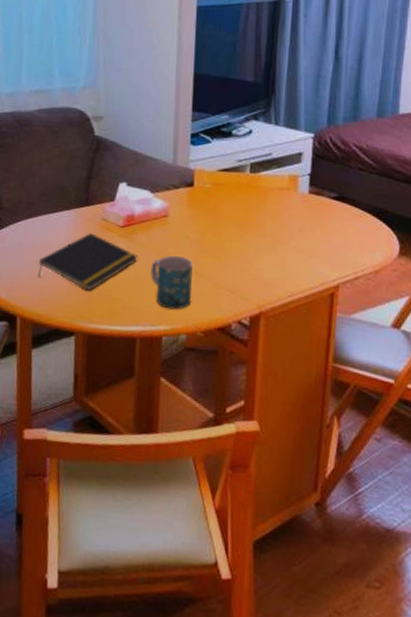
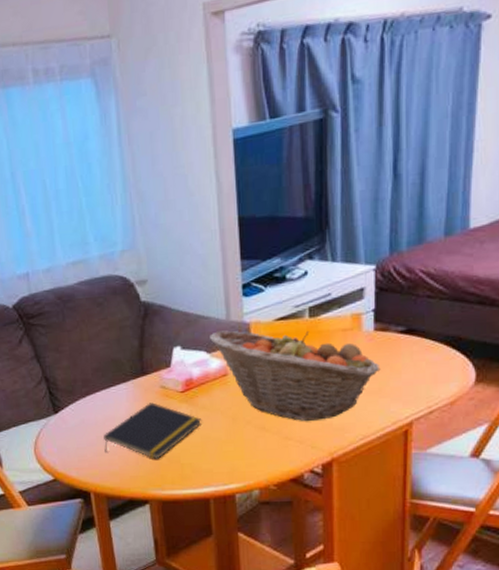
mug: present [151,255,194,310] -> none [216,413,260,467]
fruit basket: none [155,173,312,272] -> present [210,330,381,421]

